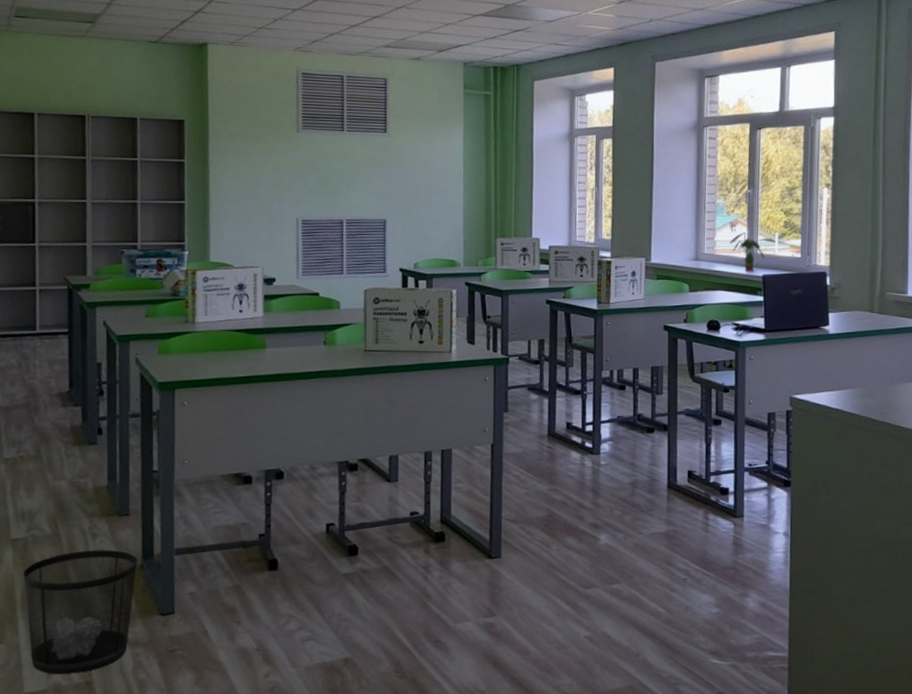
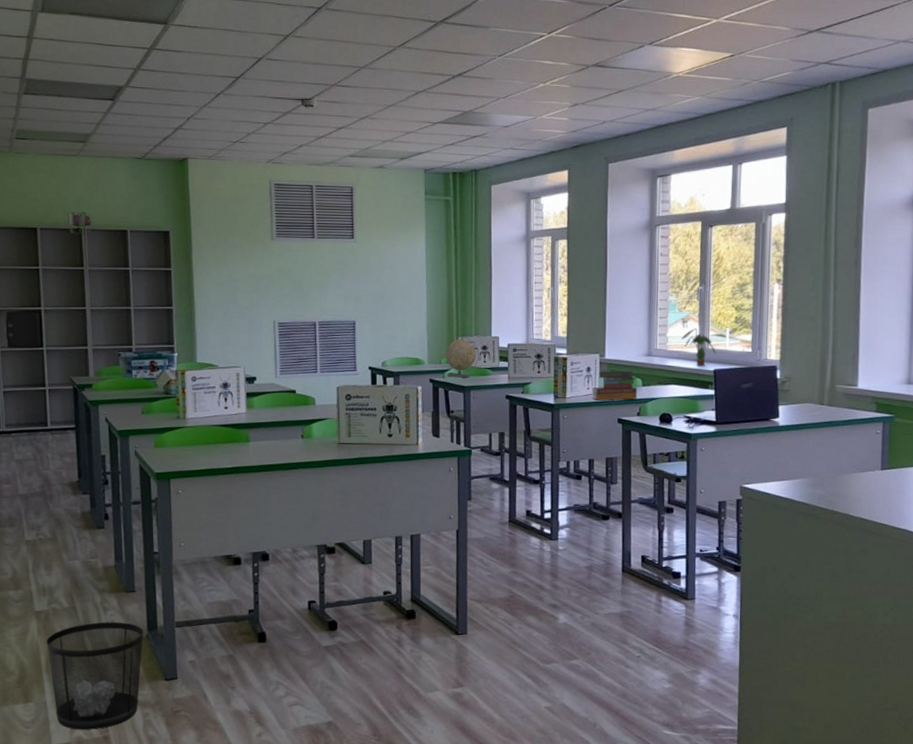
books: none [70,97,97,121] -> present [68,212,92,234]
globe: none [482,238,519,281] -> present [445,336,479,378]
books: none [636,274,685,307] -> present [591,370,638,401]

